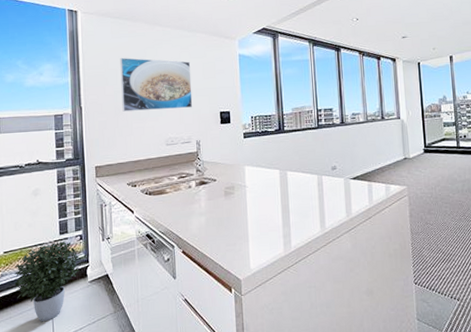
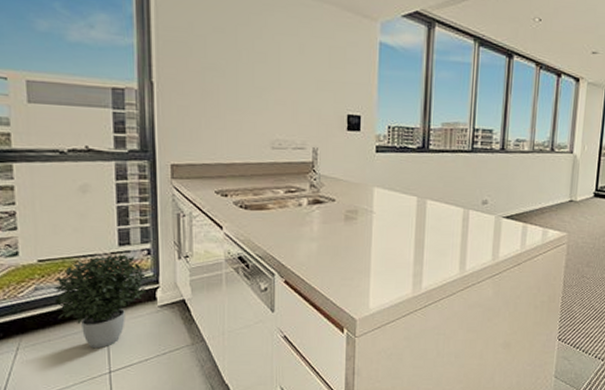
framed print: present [120,57,193,112] -> none [211,20,312,105]

